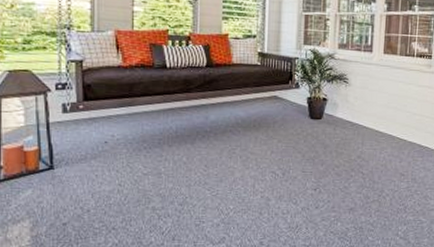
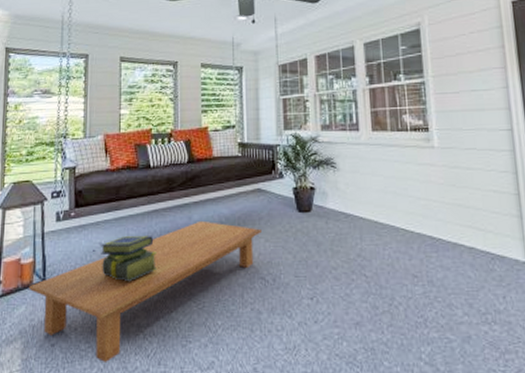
coffee table: none [35,120,275,239] -> present [29,220,262,364]
stack of books: none [112,130,173,172] -> present [100,235,158,282]

